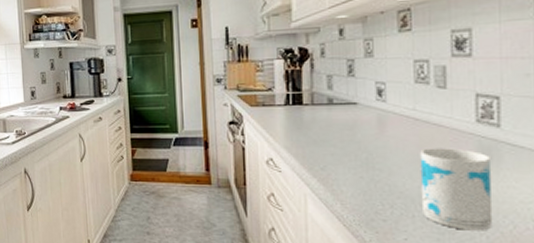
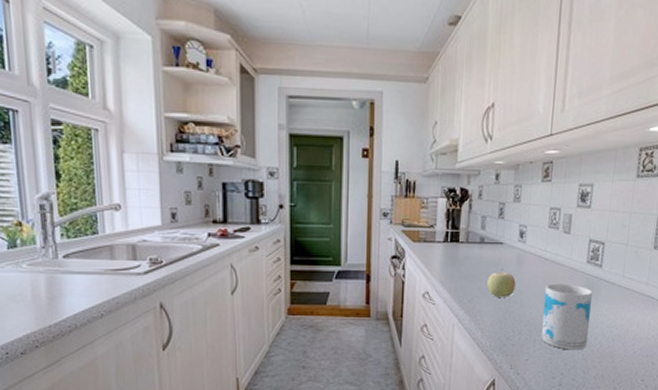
fruit: none [342,132,379,165] -> present [487,269,516,297]

